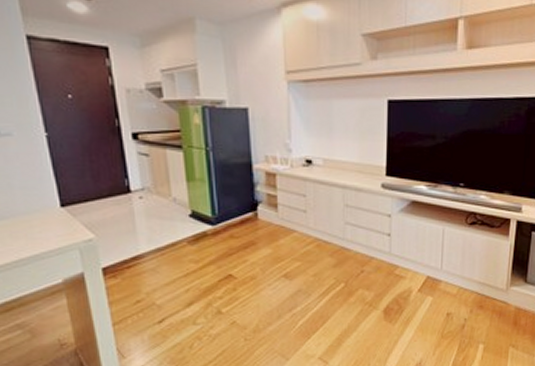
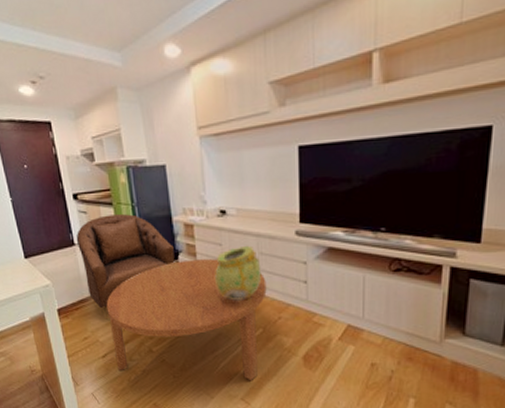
armchair: none [133,159,253,279] -> present [76,214,175,320]
coffee table: none [167,211,351,339] -> present [106,259,267,381]
decorative container: none [297,197,346,256] -> present [215,245,262,302]

